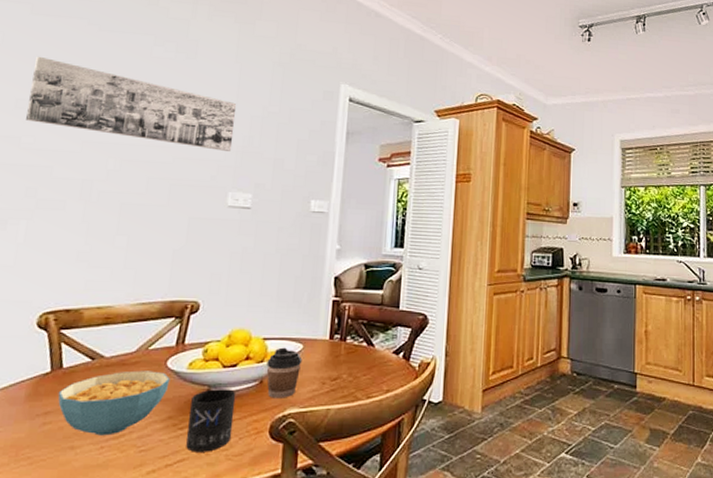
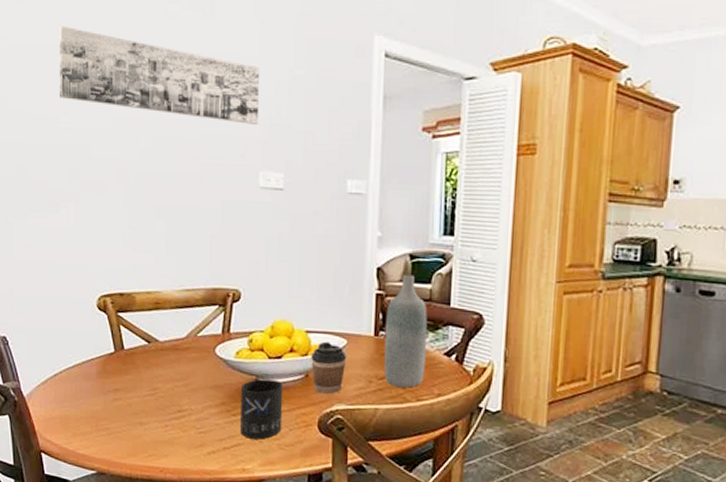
cereal bowl: present [57,370,170,436] -> none [123,356,220,416]
bottle: none [337,282,379,386] -> present [384,274,428,388]

